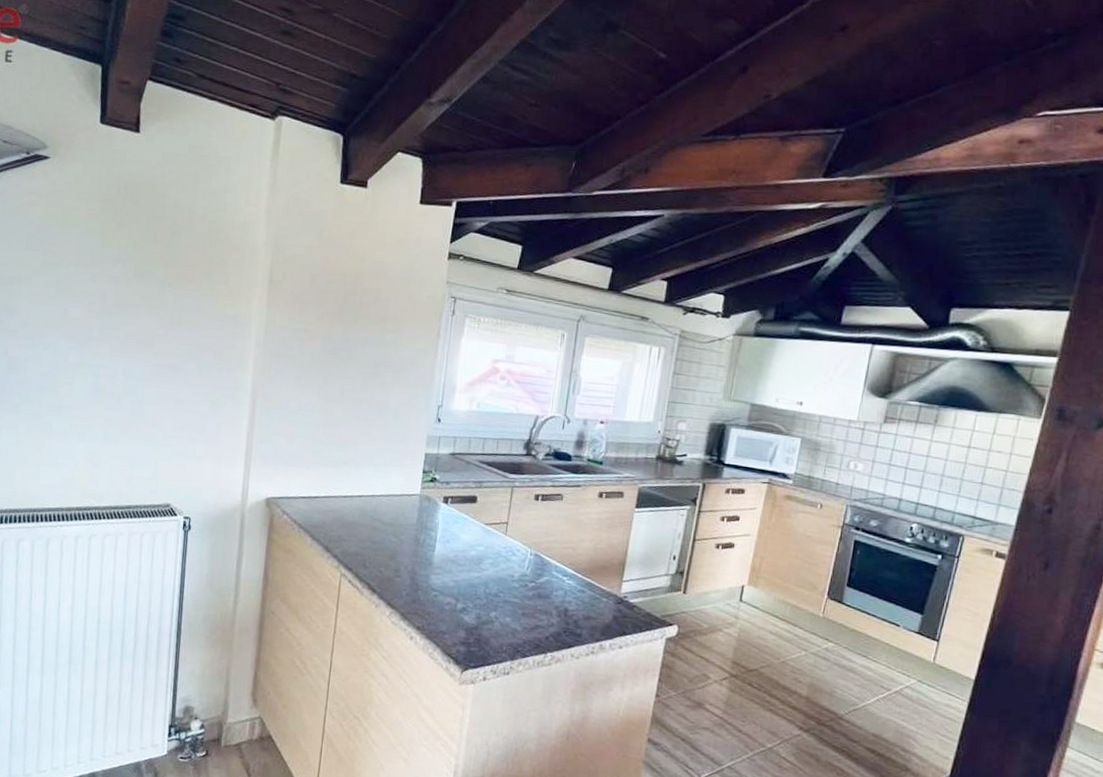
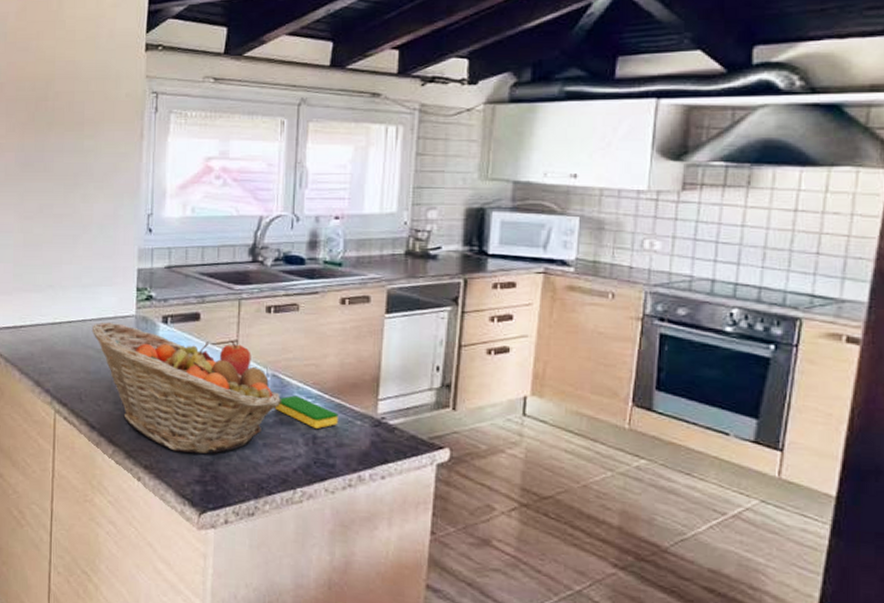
fruit basket: none [379,498,541,620] -> present [91,322,281,454]
apple: none [491,522,519,554] -> present [220,340,251,377]
dish sponge: none [534,573,588,603] -> present [274,395,339,428]

